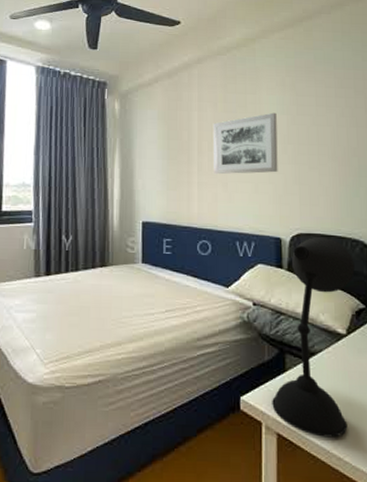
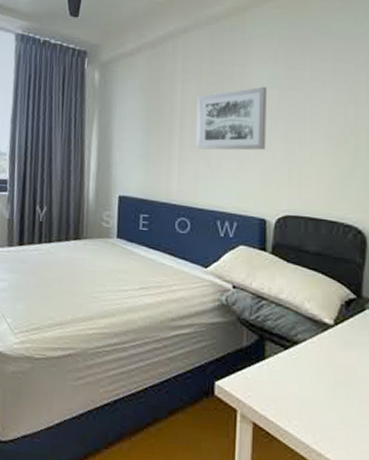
desk lamp: present [272,236,355,438] -> none [249,219,346,432]

